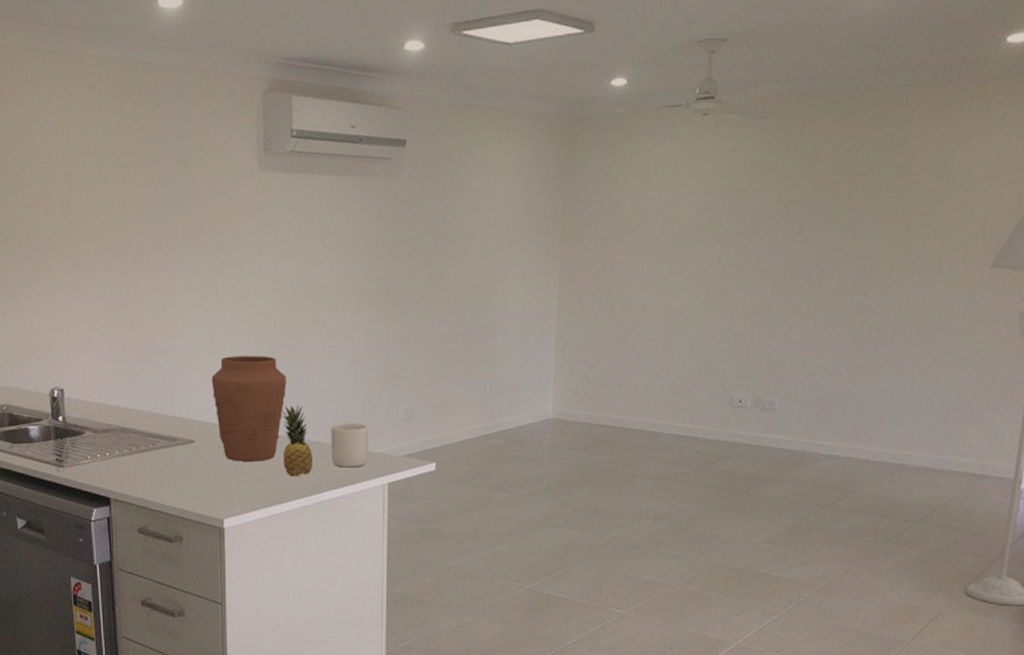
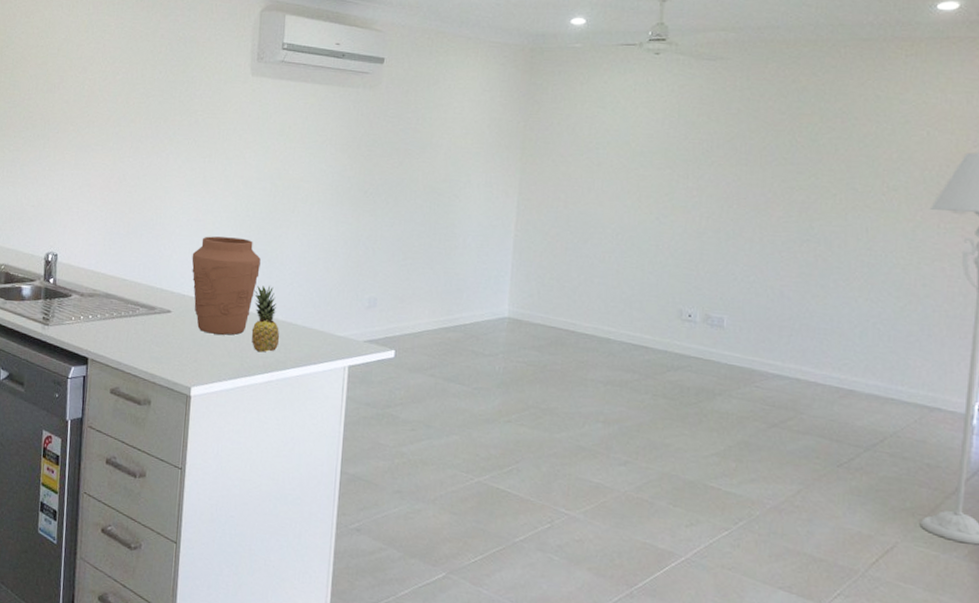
mug: present [330,422,368,468] -> none [296,305,333,349]

